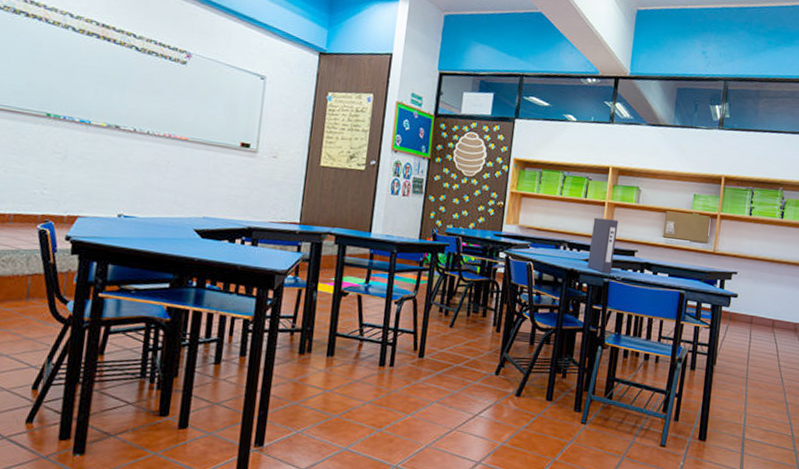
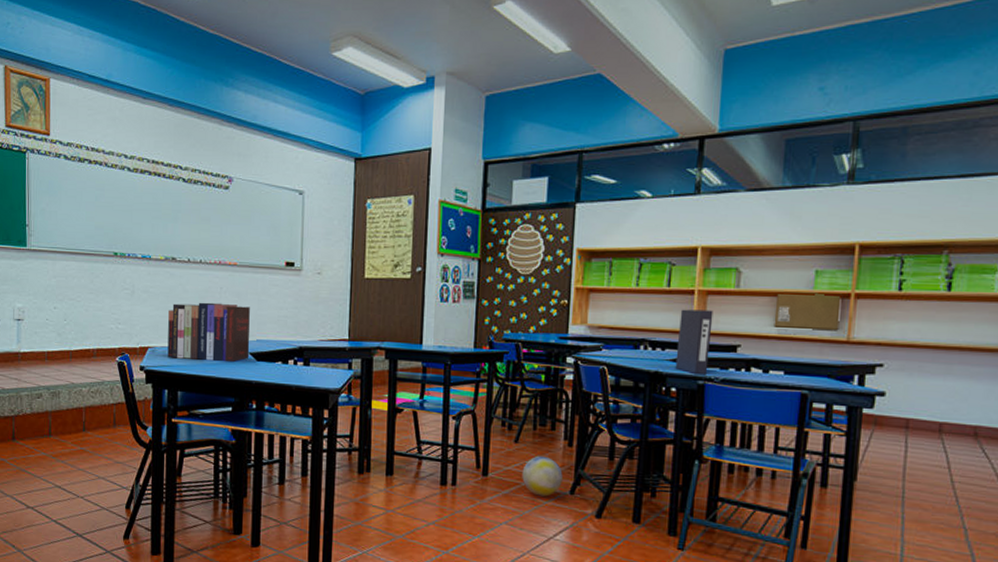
books: none [100,173,199,239] -> present [167,302,250,363]
ball: none [454,340,490,377] -> present [522,455,563,497]

